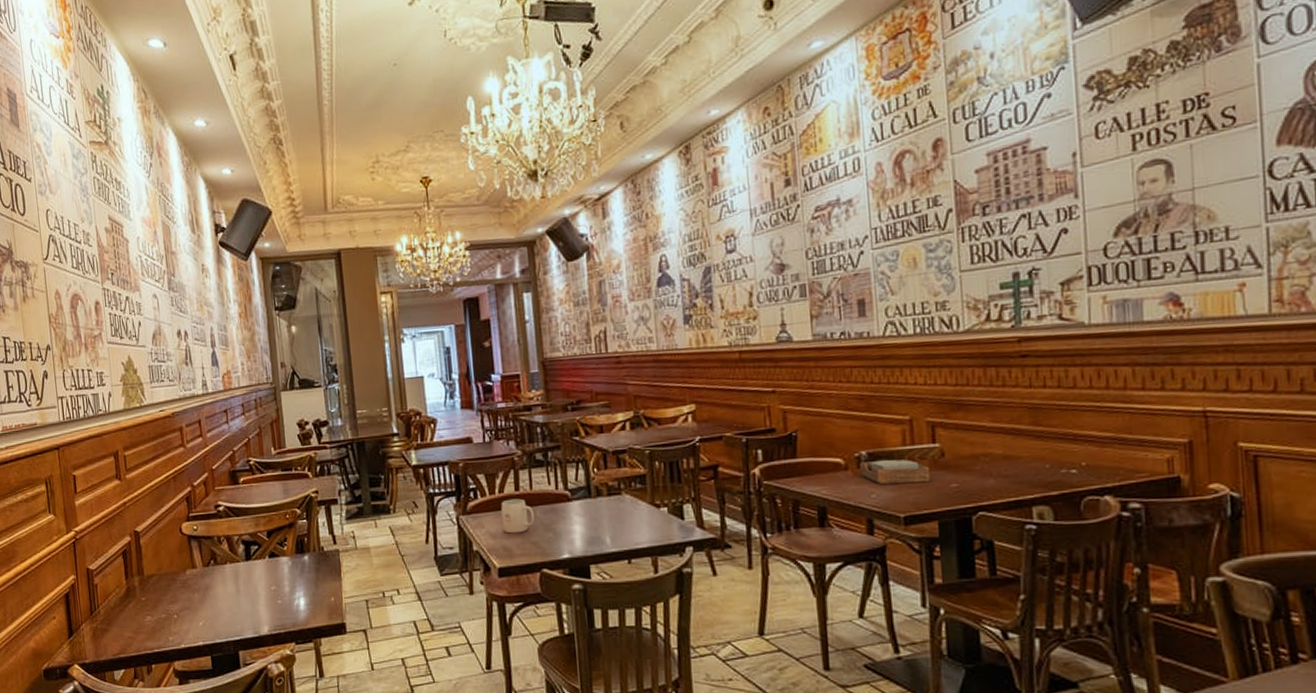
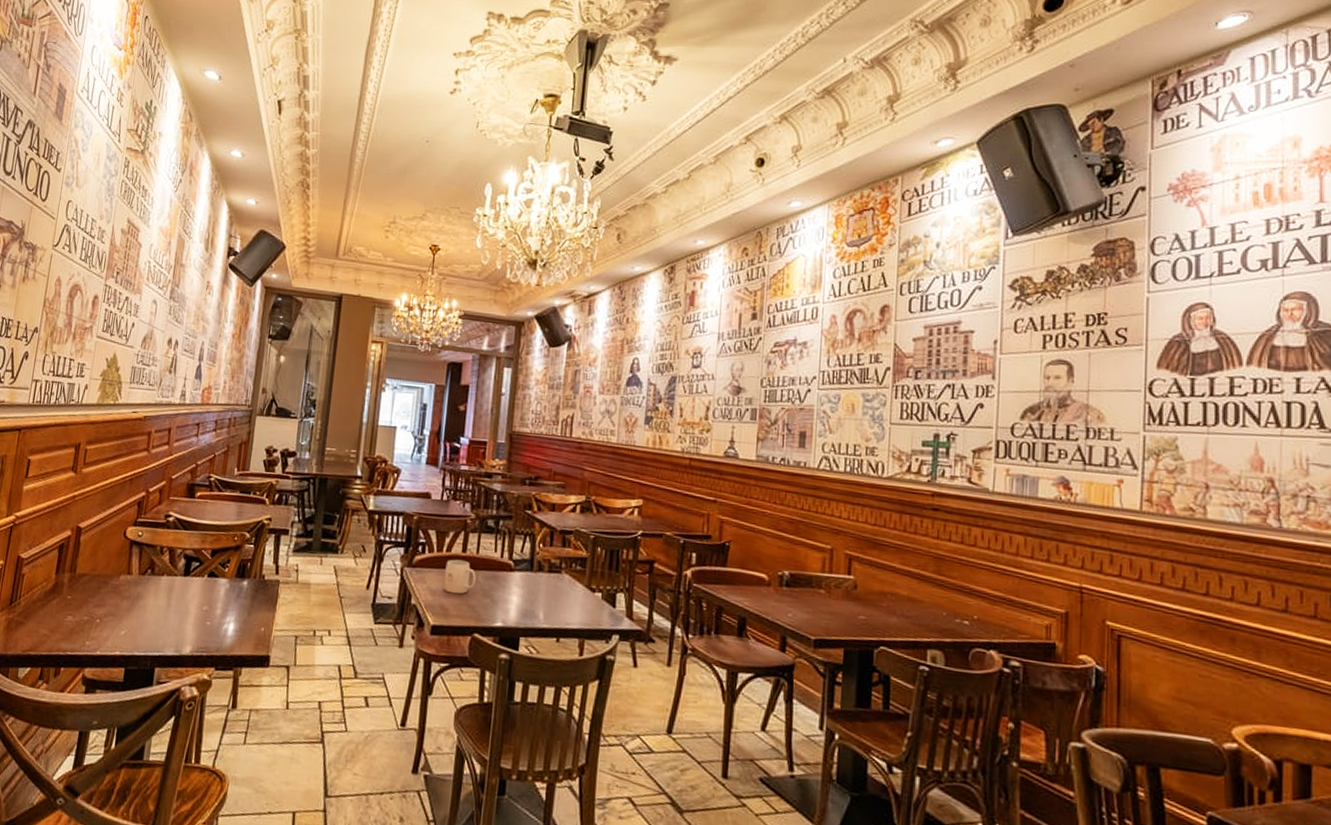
napkin holder: present [859,459,931,484] -> none [781,581,843,611]

